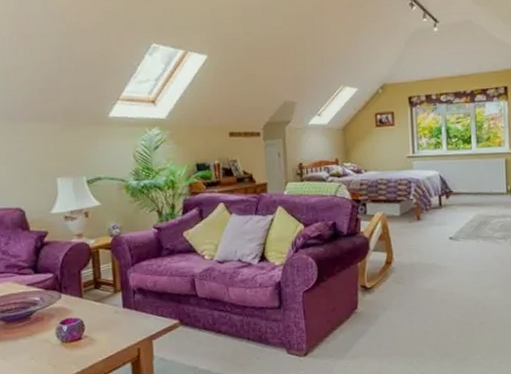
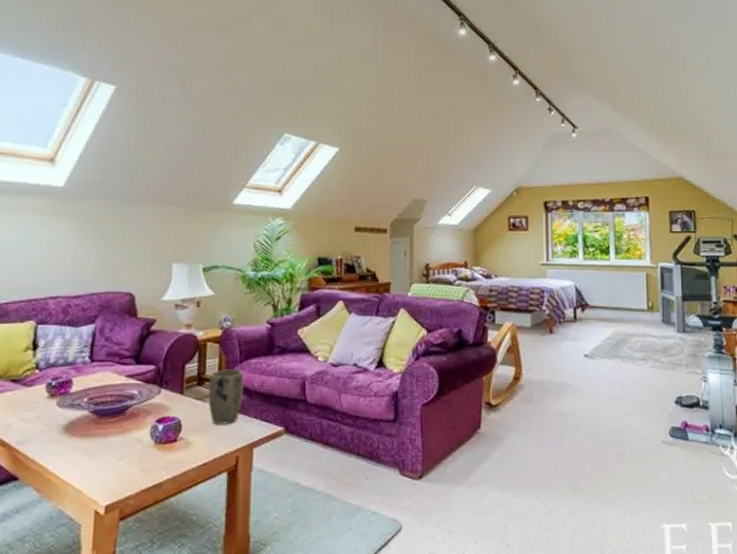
plant pot: none [104,272,139,322] -> present [208,369,244,425]

